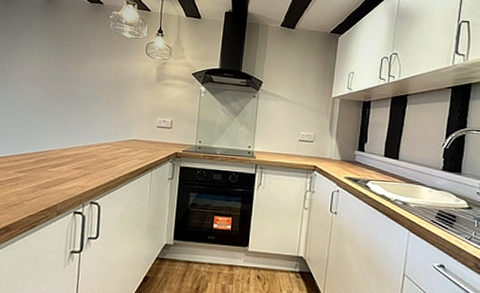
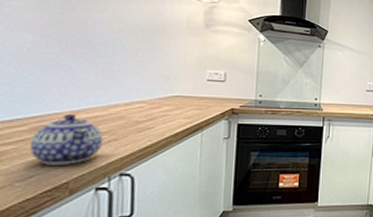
teapot: none [34,151,81,191] -> present [29,114,103,165]

